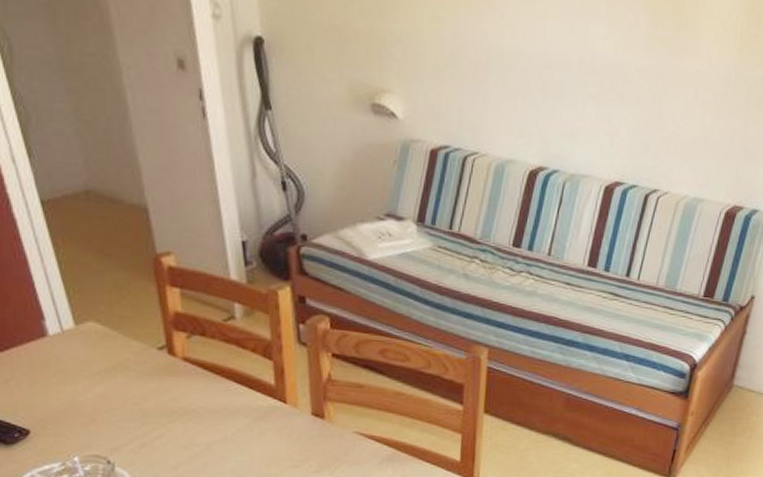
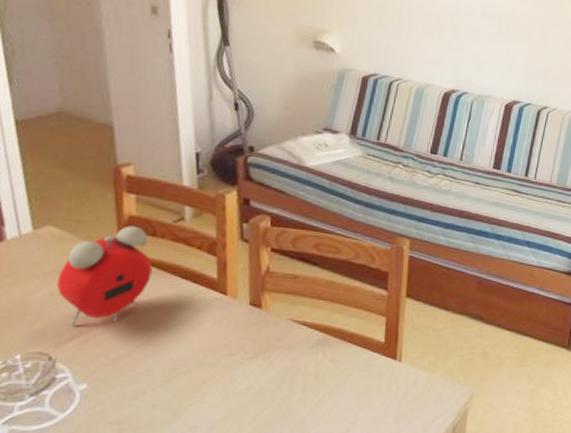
alarm clock: none [106,324,205,431] -> present [56,226,153,327]

